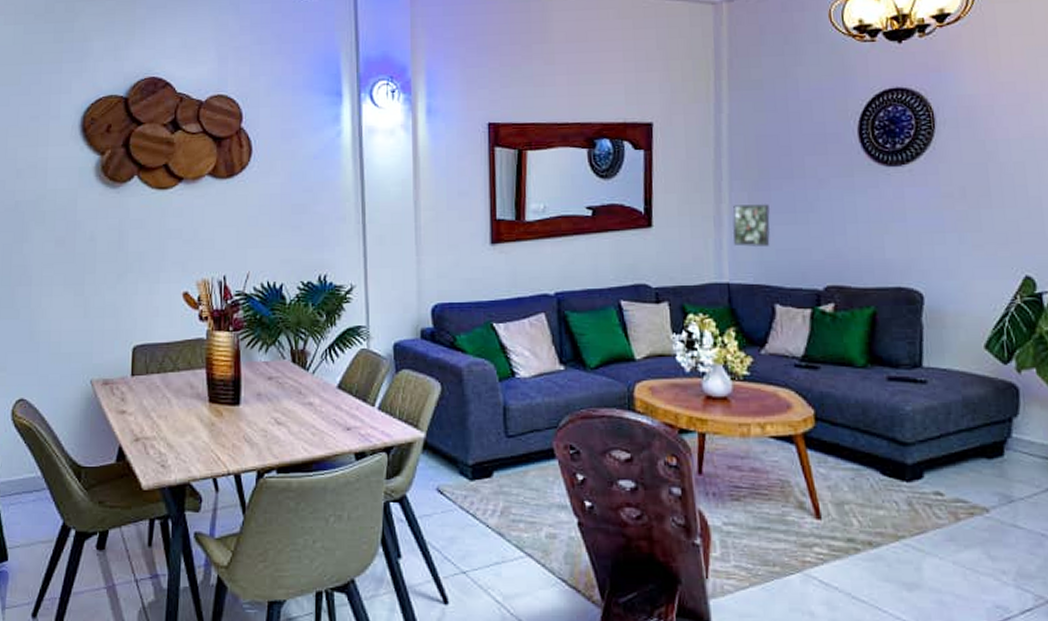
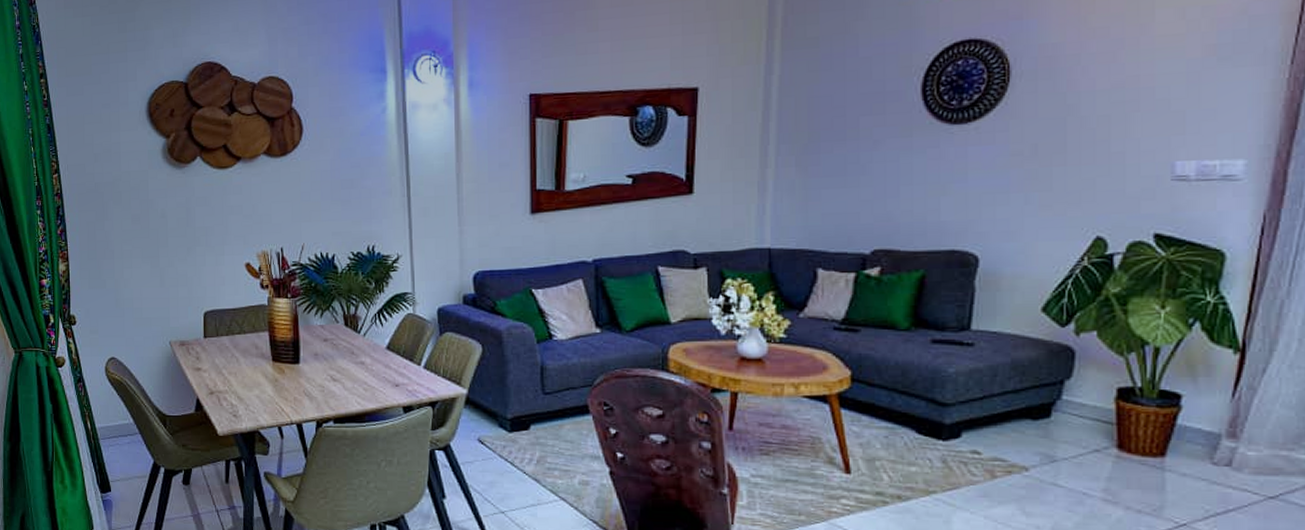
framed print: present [732,203,771,247] -> none [776,166,818,211]

